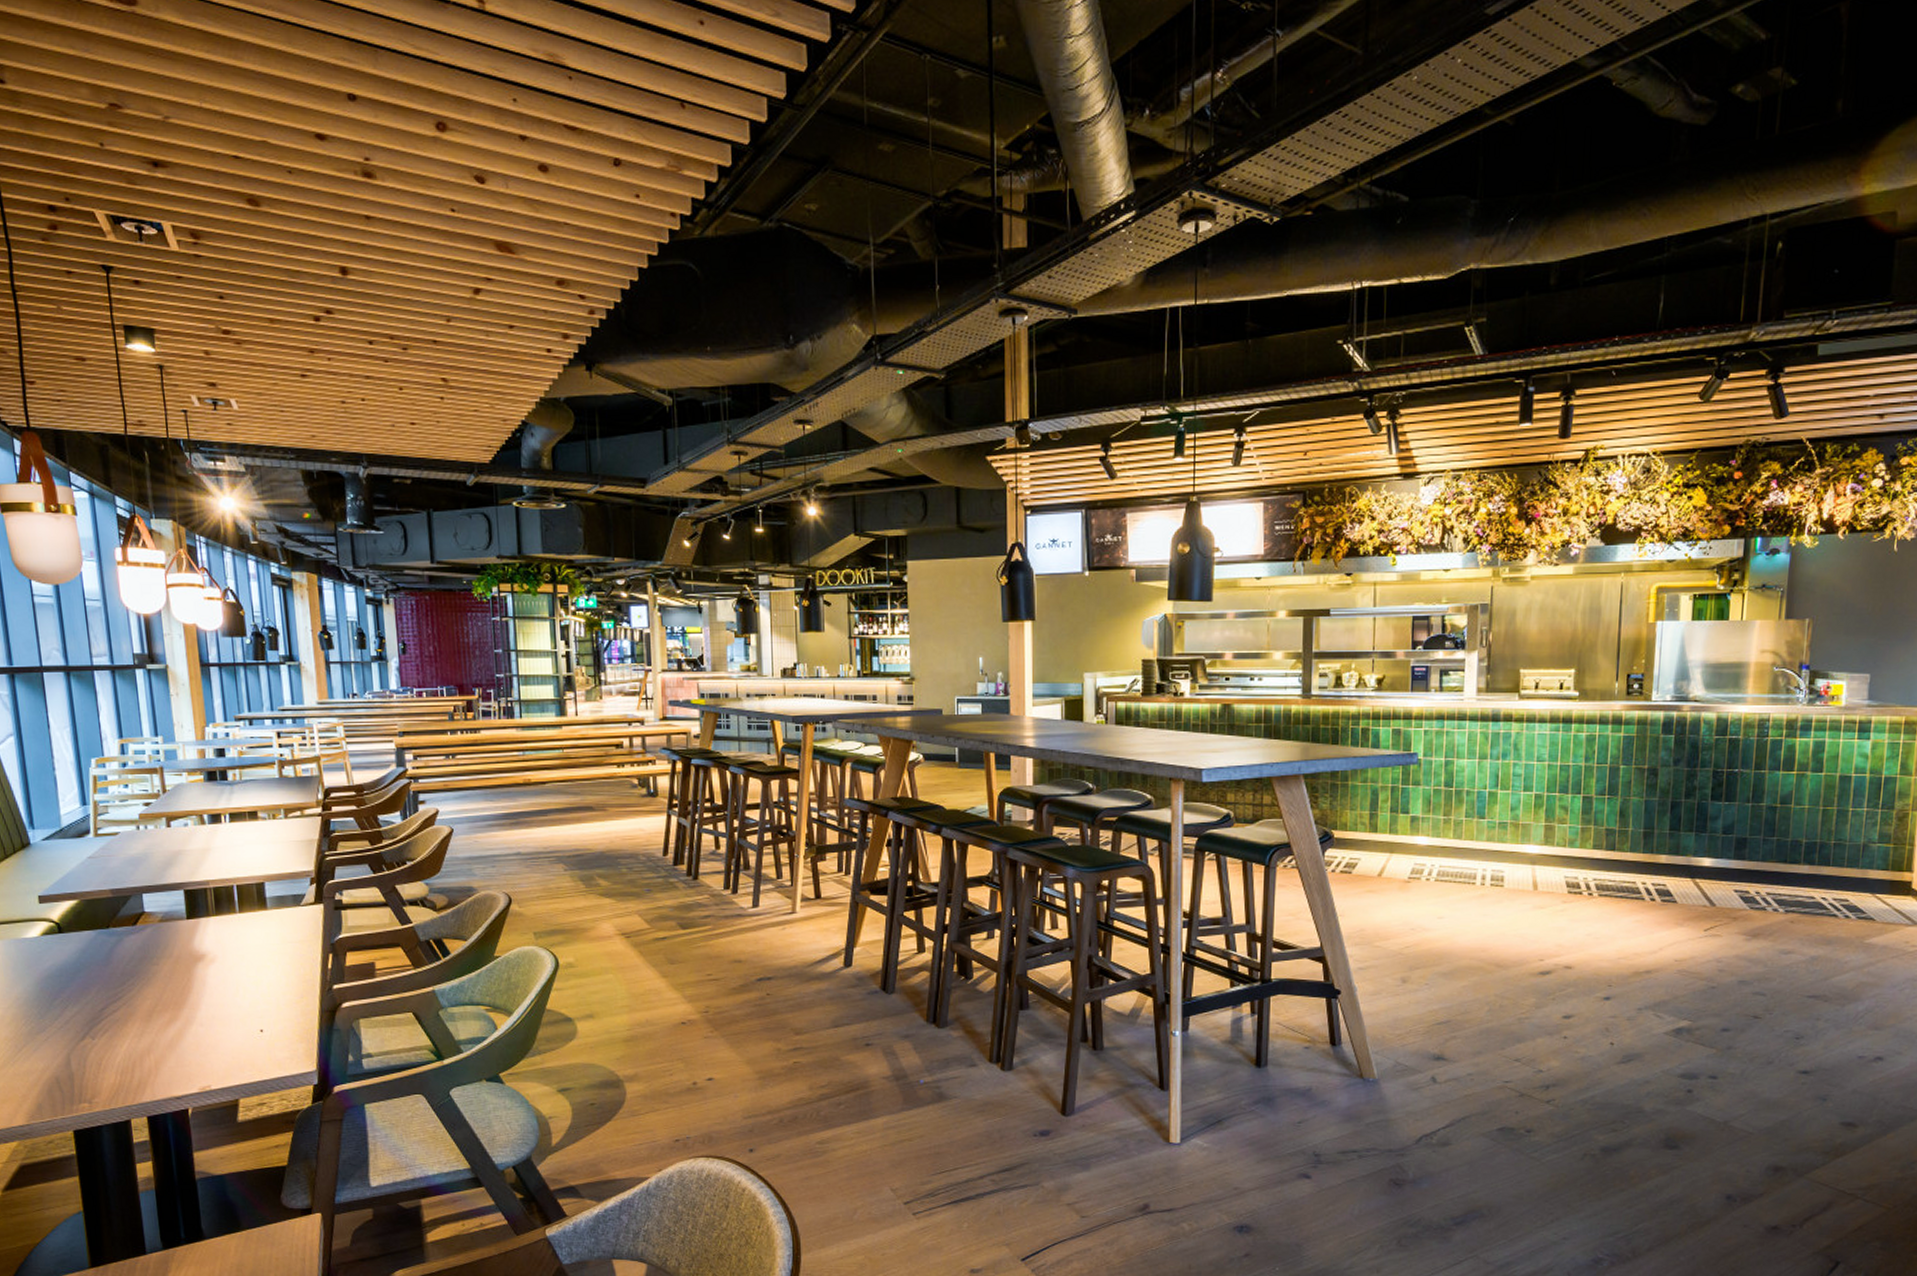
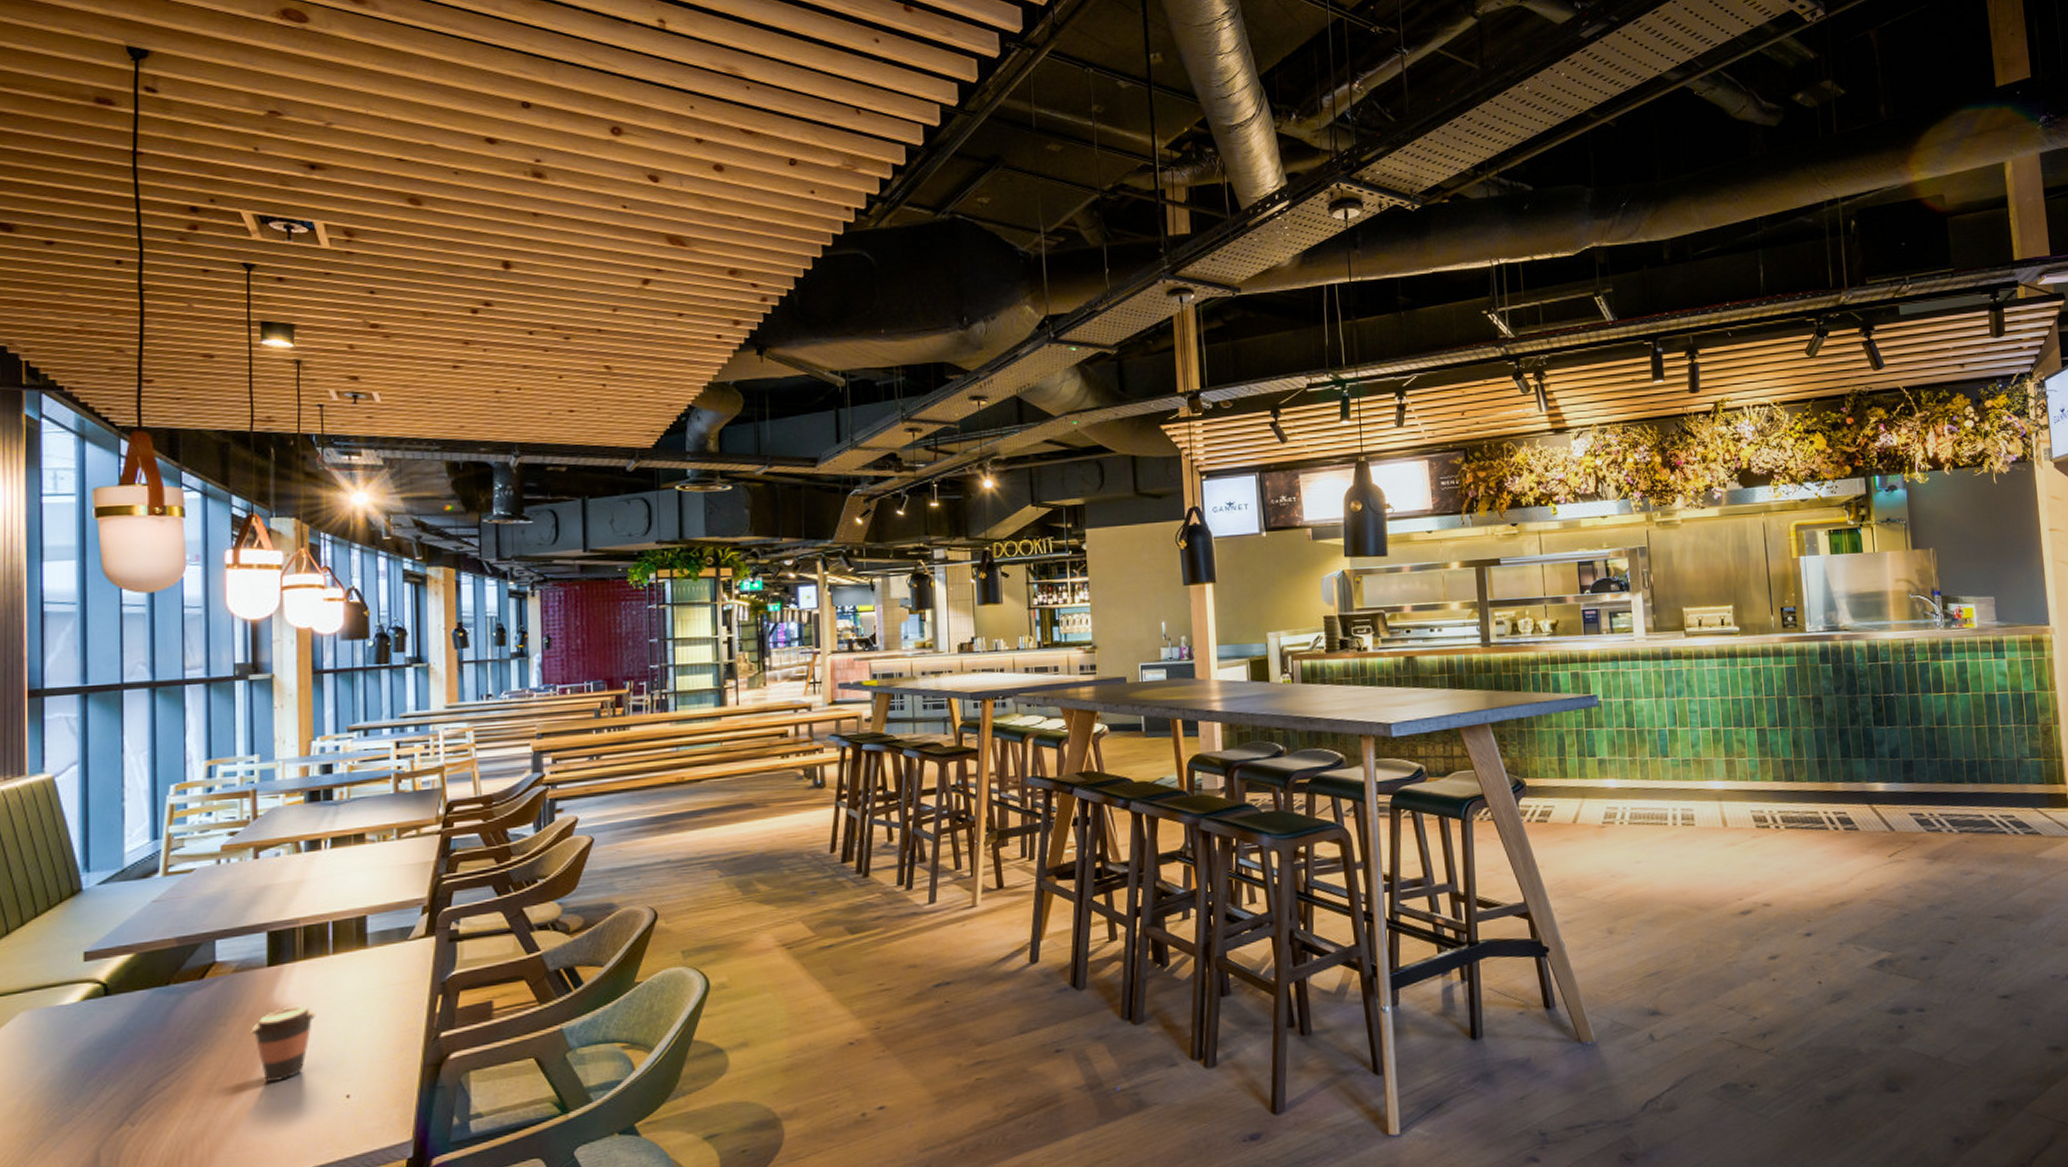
coffee cup: none [178,953,230,1014] -> present [250,1005,316,1082]

